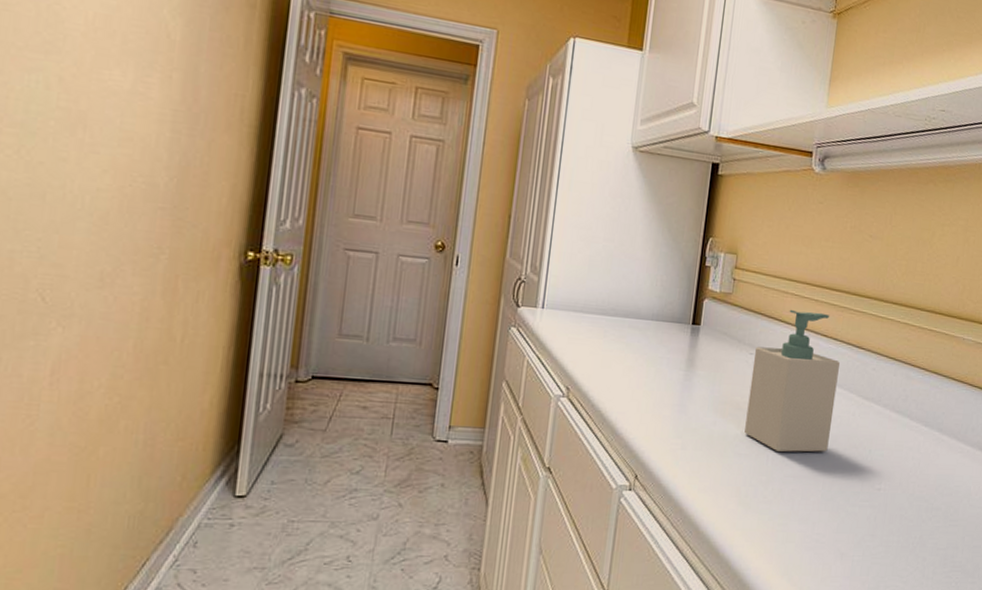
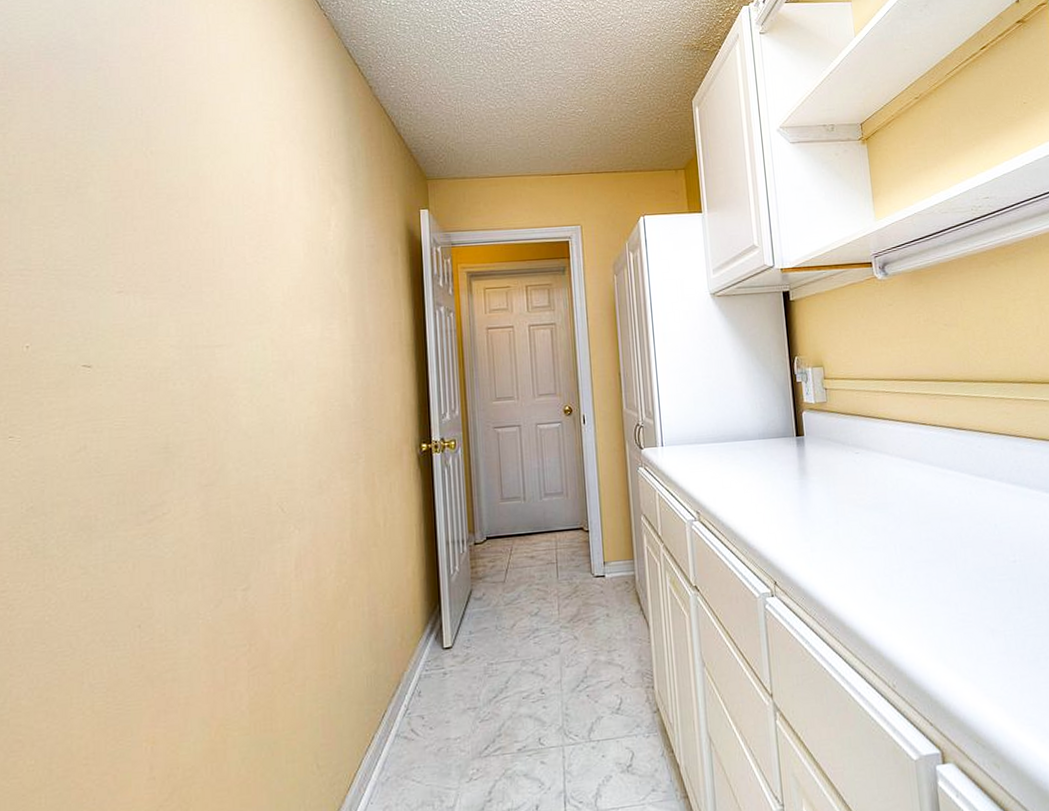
soap bottle: present [744,309,840,452] -> none [860,403,953,540]

